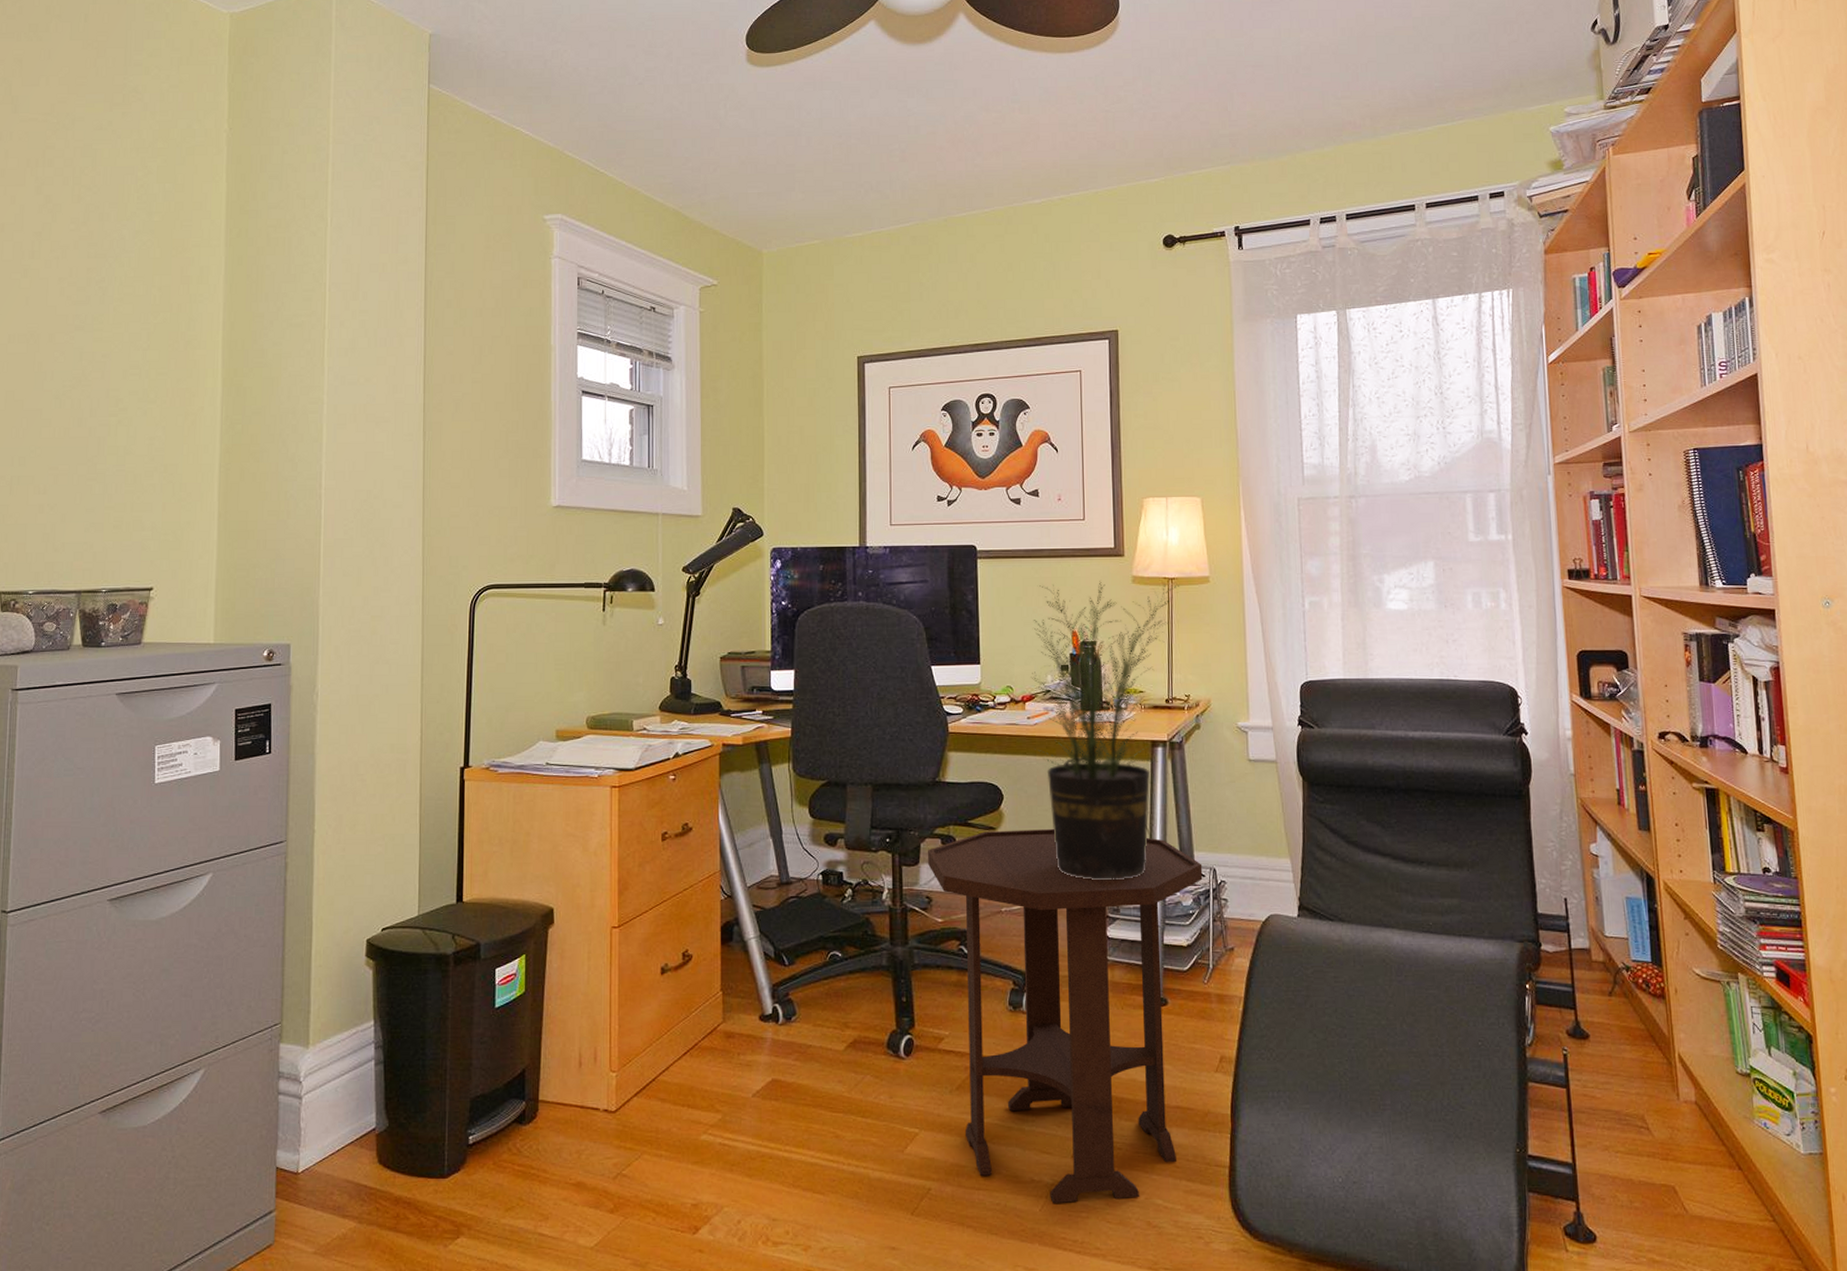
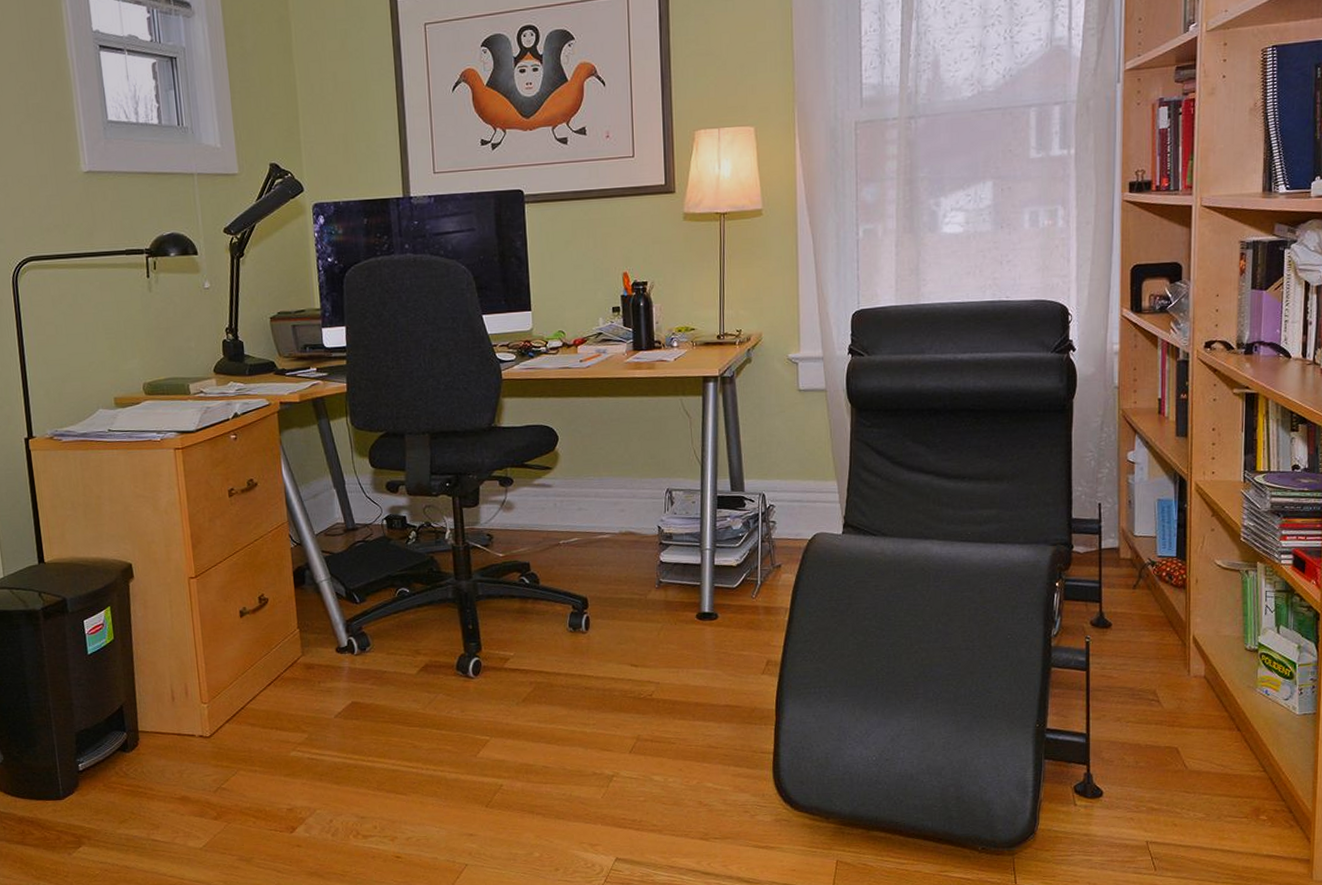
side table: present [928,828,1203,1203] -> none [487,465,752,791]
potted plant: present [1031,581,1180,881] -> none [582,219,732,511]

